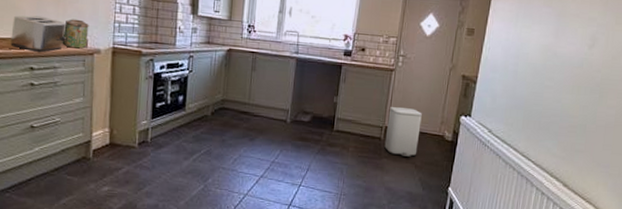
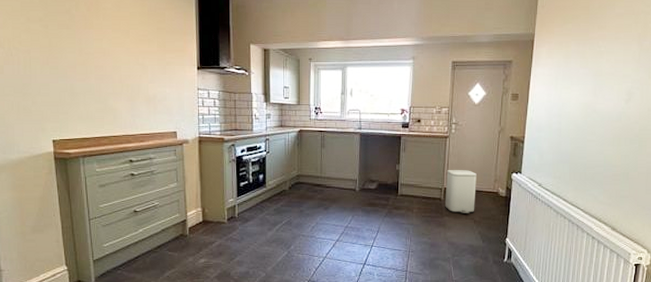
toaster: present [10,15,66,53] -> none [111,115,158,147]
canister: present [62,19,89,49] -> none [155,115,177,140]

